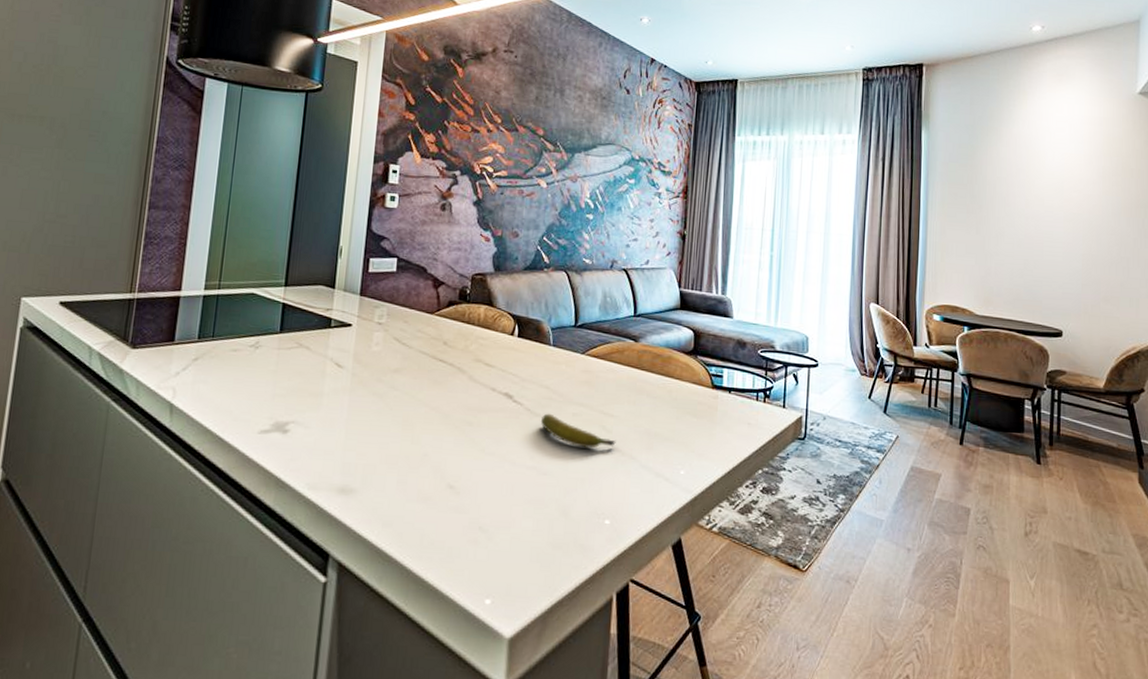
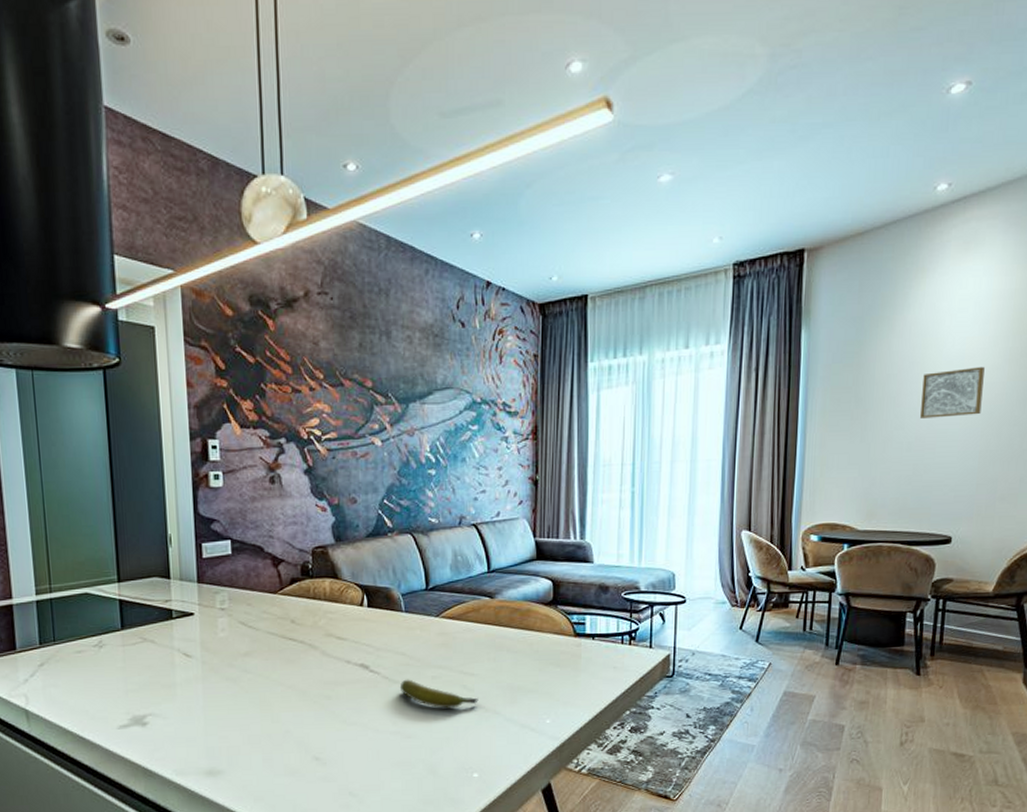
wall art: none [1028,179,1082,222] -> present [920,366,985,418]

